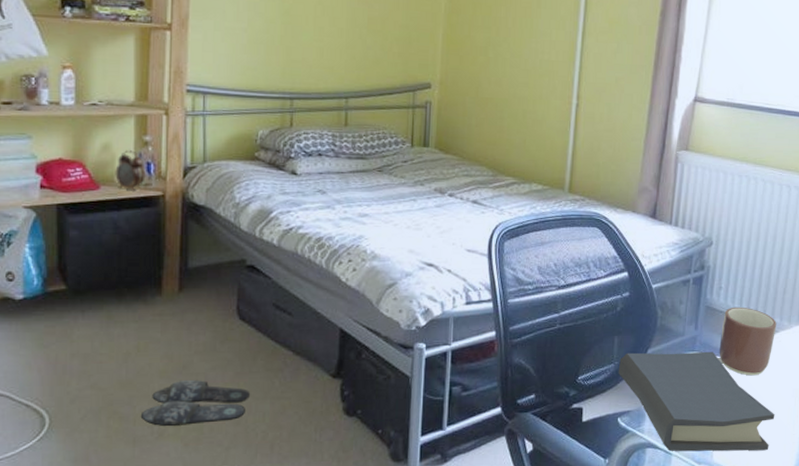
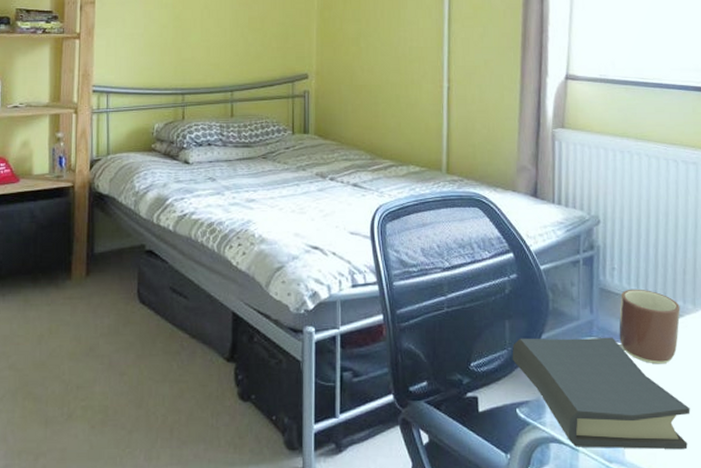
alarm clock: present [115,150,146,191] -> none [32,146,58,183]
slippers: present [142,380,251,426] -> none [53,362,151,407]

